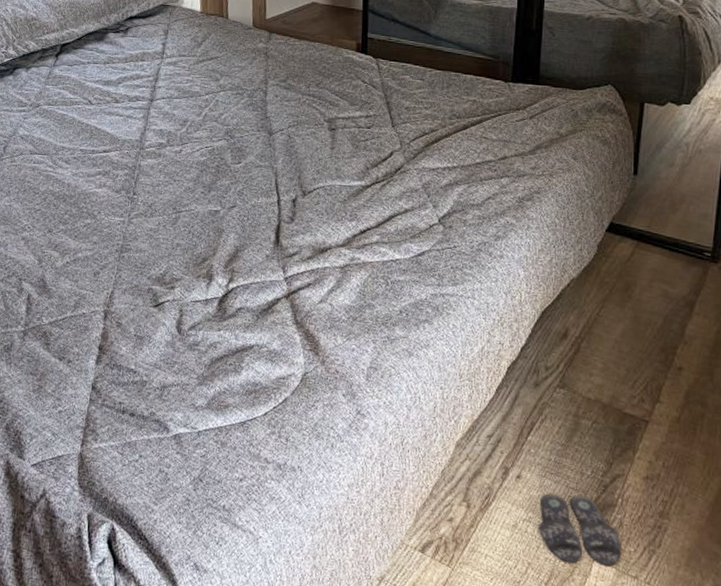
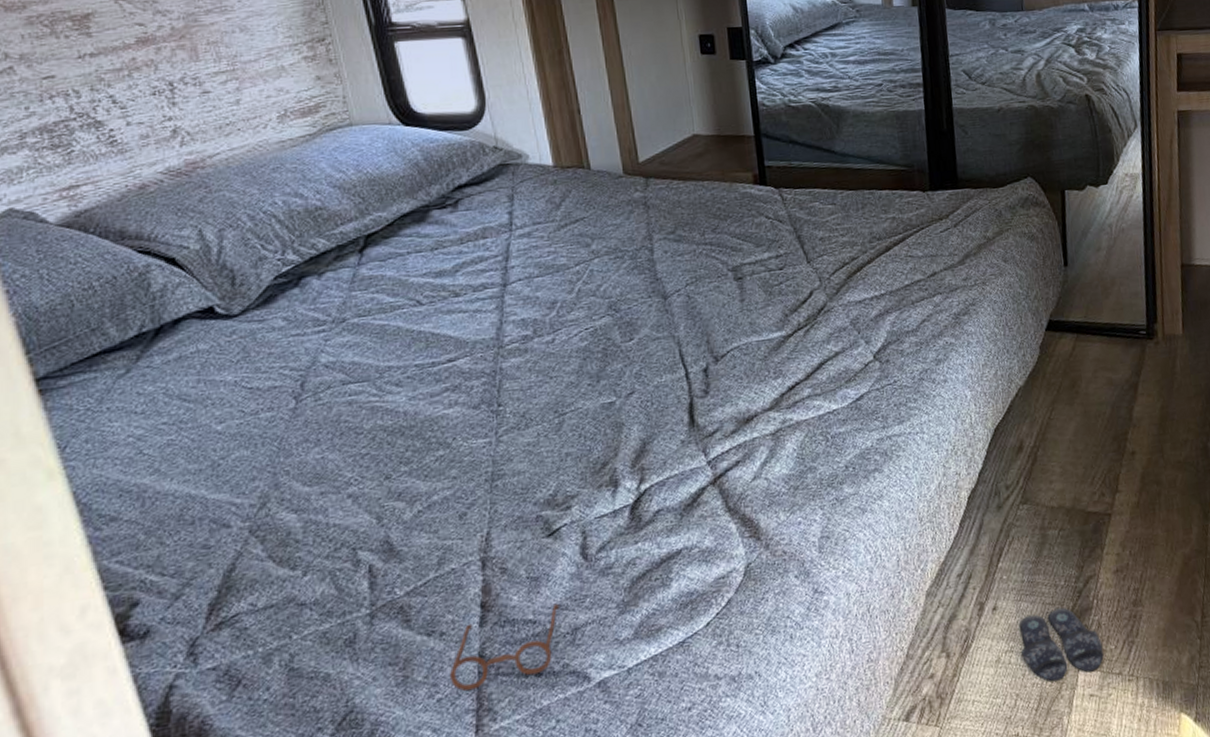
glasses: none [70,359,156,414] -> present [450,603,560,692]

